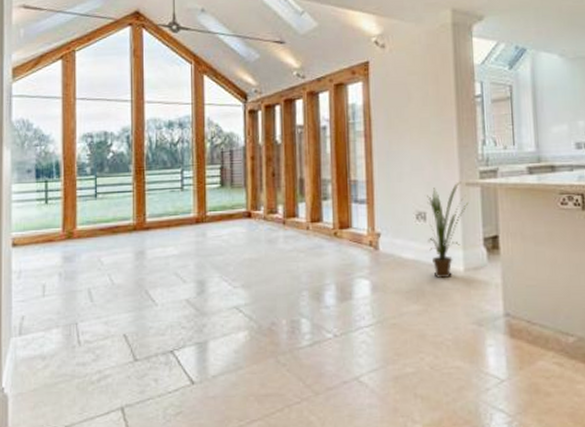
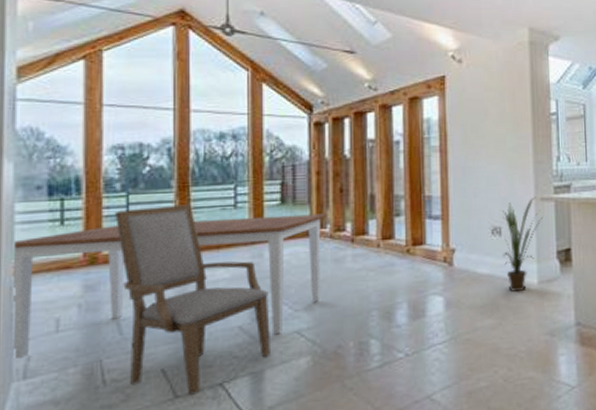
dining table: none [9,196,262,317] -> present [10,213,328,358]
chair: none [86,186,213,360] -> present [115,204,270,395]

